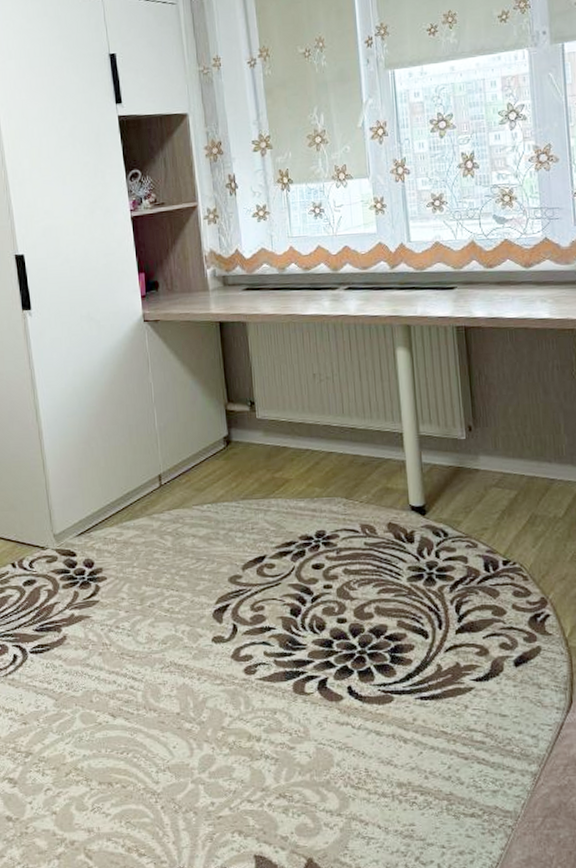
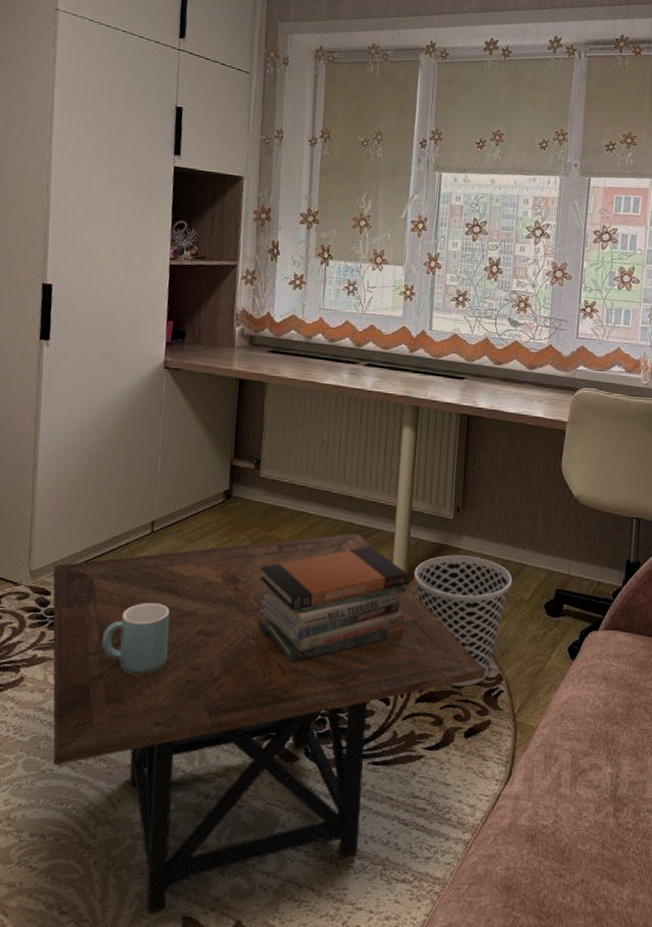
side table: none [74,464,527,853] -> present [52,532,485,913]
mug: none [131,554,197,625] -> present [102,602,170,674]
book stack: none [273,477,431,602] -> present [260,546,408,662]
wastebasket: none [432,476,542,614] -> present [414,555,512,687]

